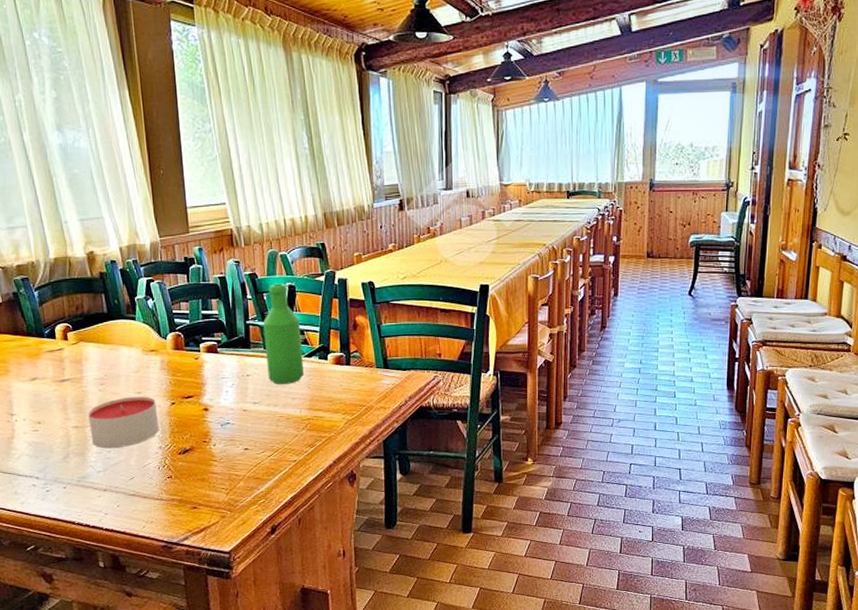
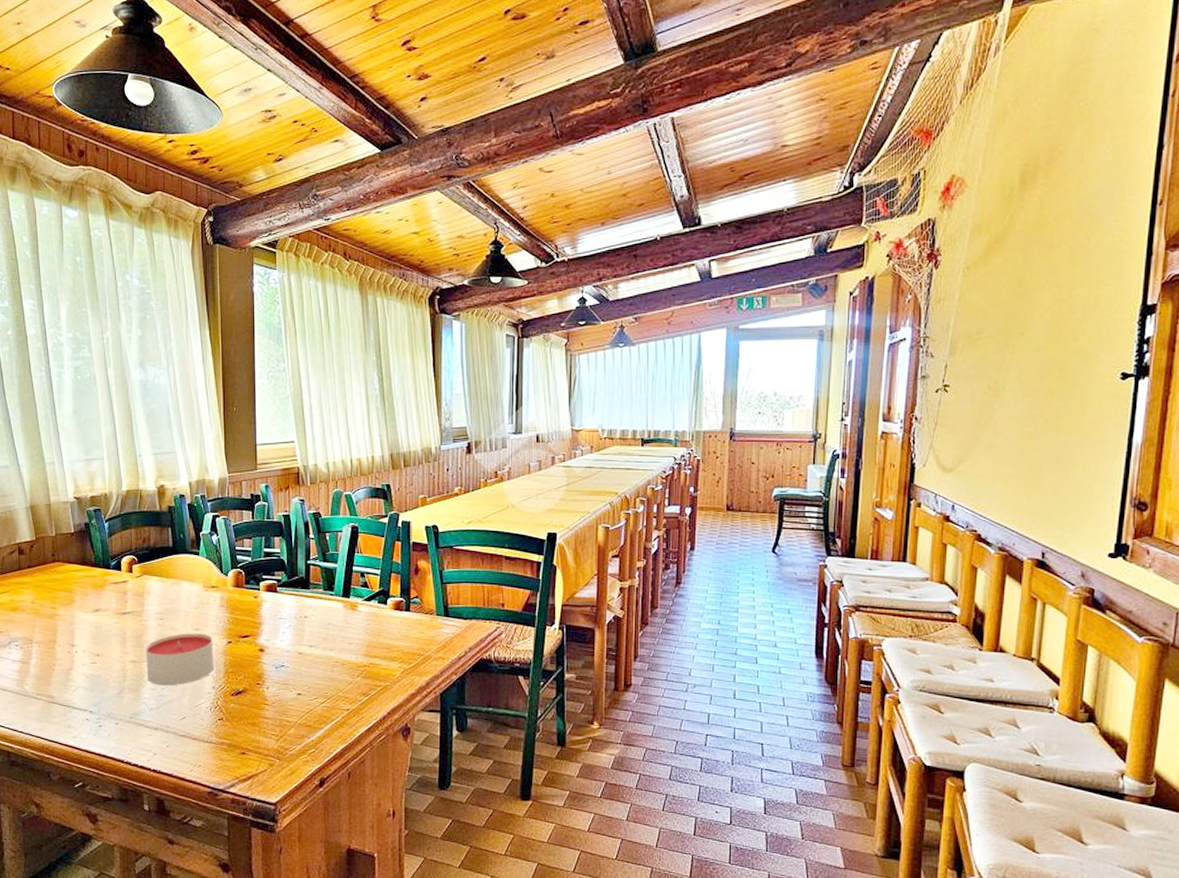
bottle: present [263,283,304,384] -> none [324,523,362,628]

